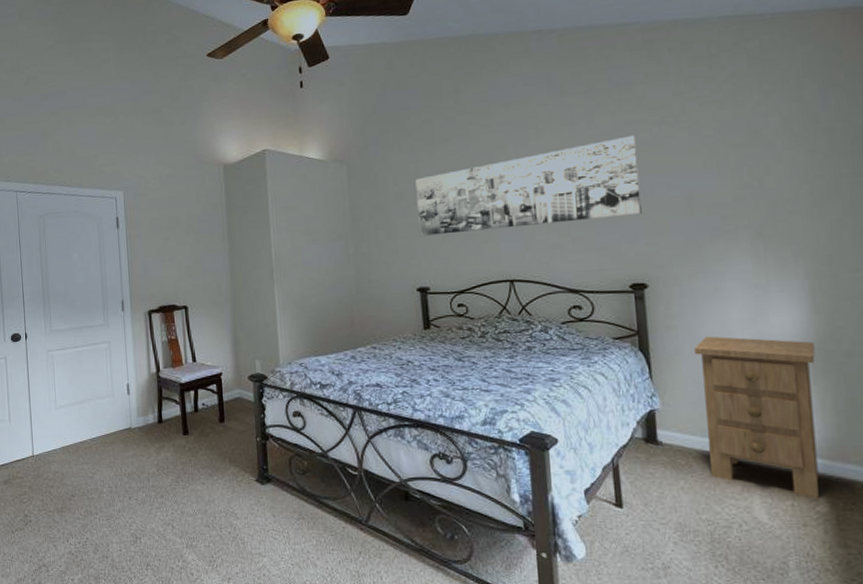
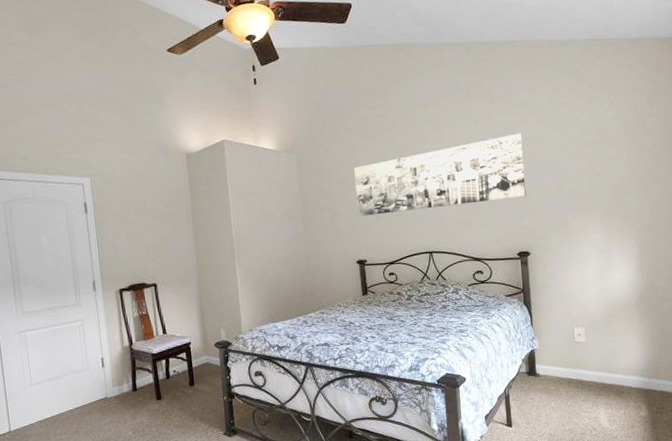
nightstand: present [694,336,819,499] -> none [562,290,642,407]

